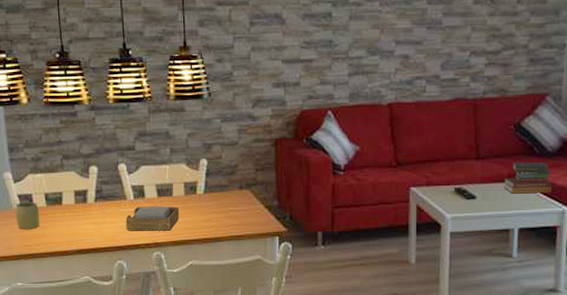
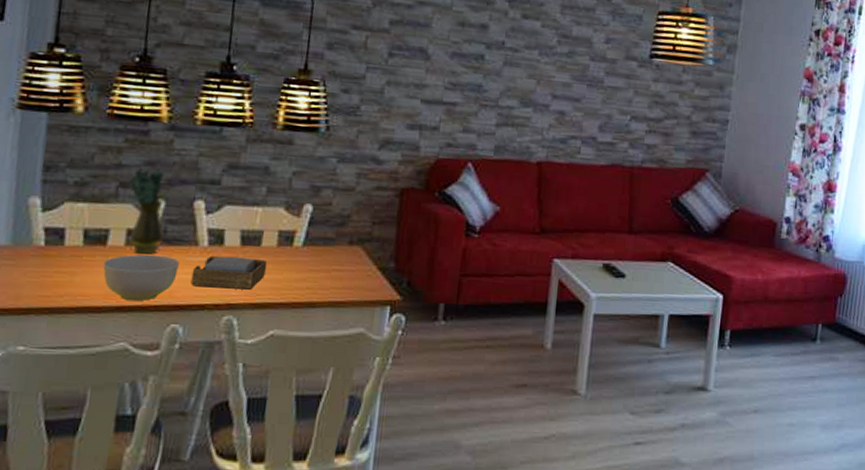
mug: present [15,202,40,229] -> none [34,237,72,274]
bowl: none [62,209,116,245] -> present [103,254,179,302]
vase: none [69,140,101,209] -> present [129,164,164,254]
books: present [504,161,552,194] -> none [656,239,707,278]

